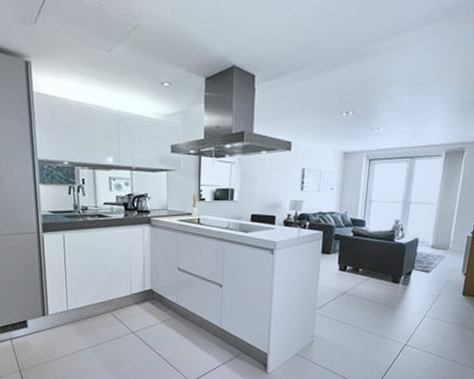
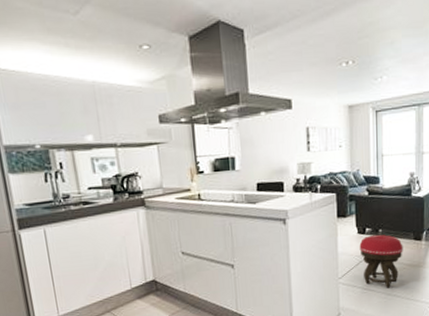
stool: none [339,273,381,324] -> present [359,234,403,288]

